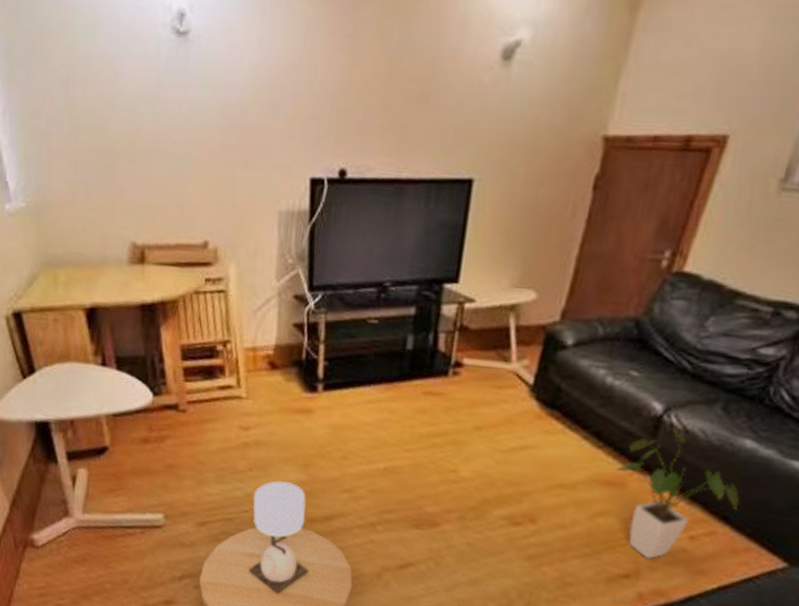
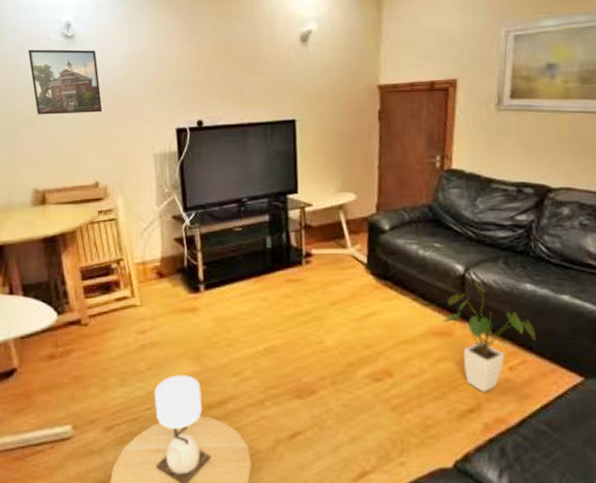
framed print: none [129,49,219,148] -> present [28,49,103,115]

